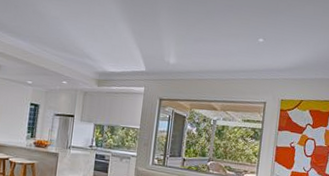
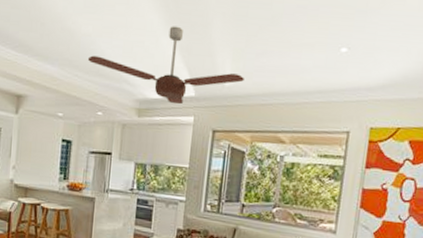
ceiling fan: none [55,14,185,77] -> present [87,26,244,105]

